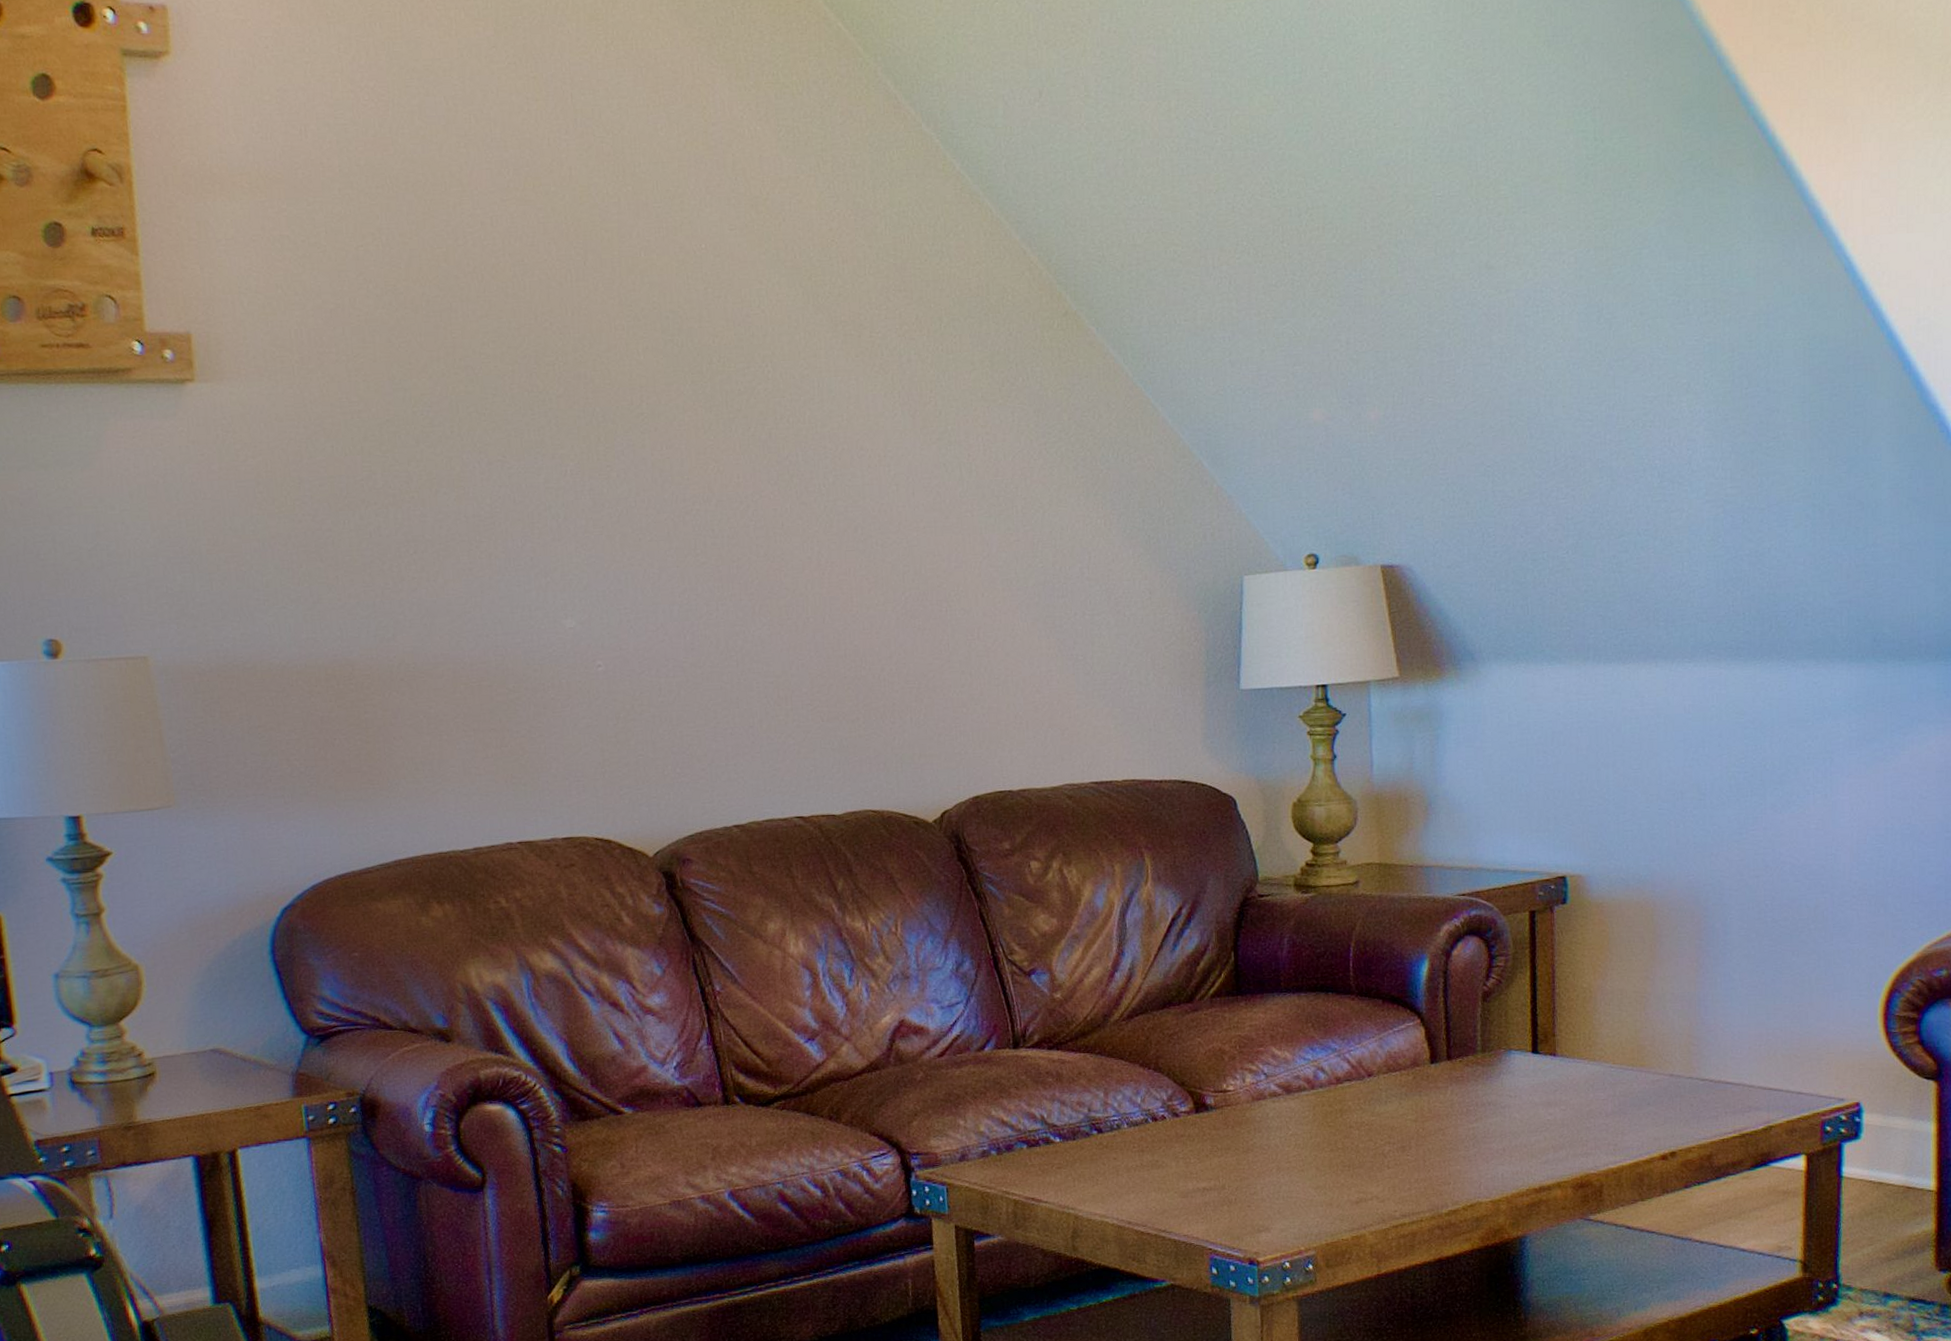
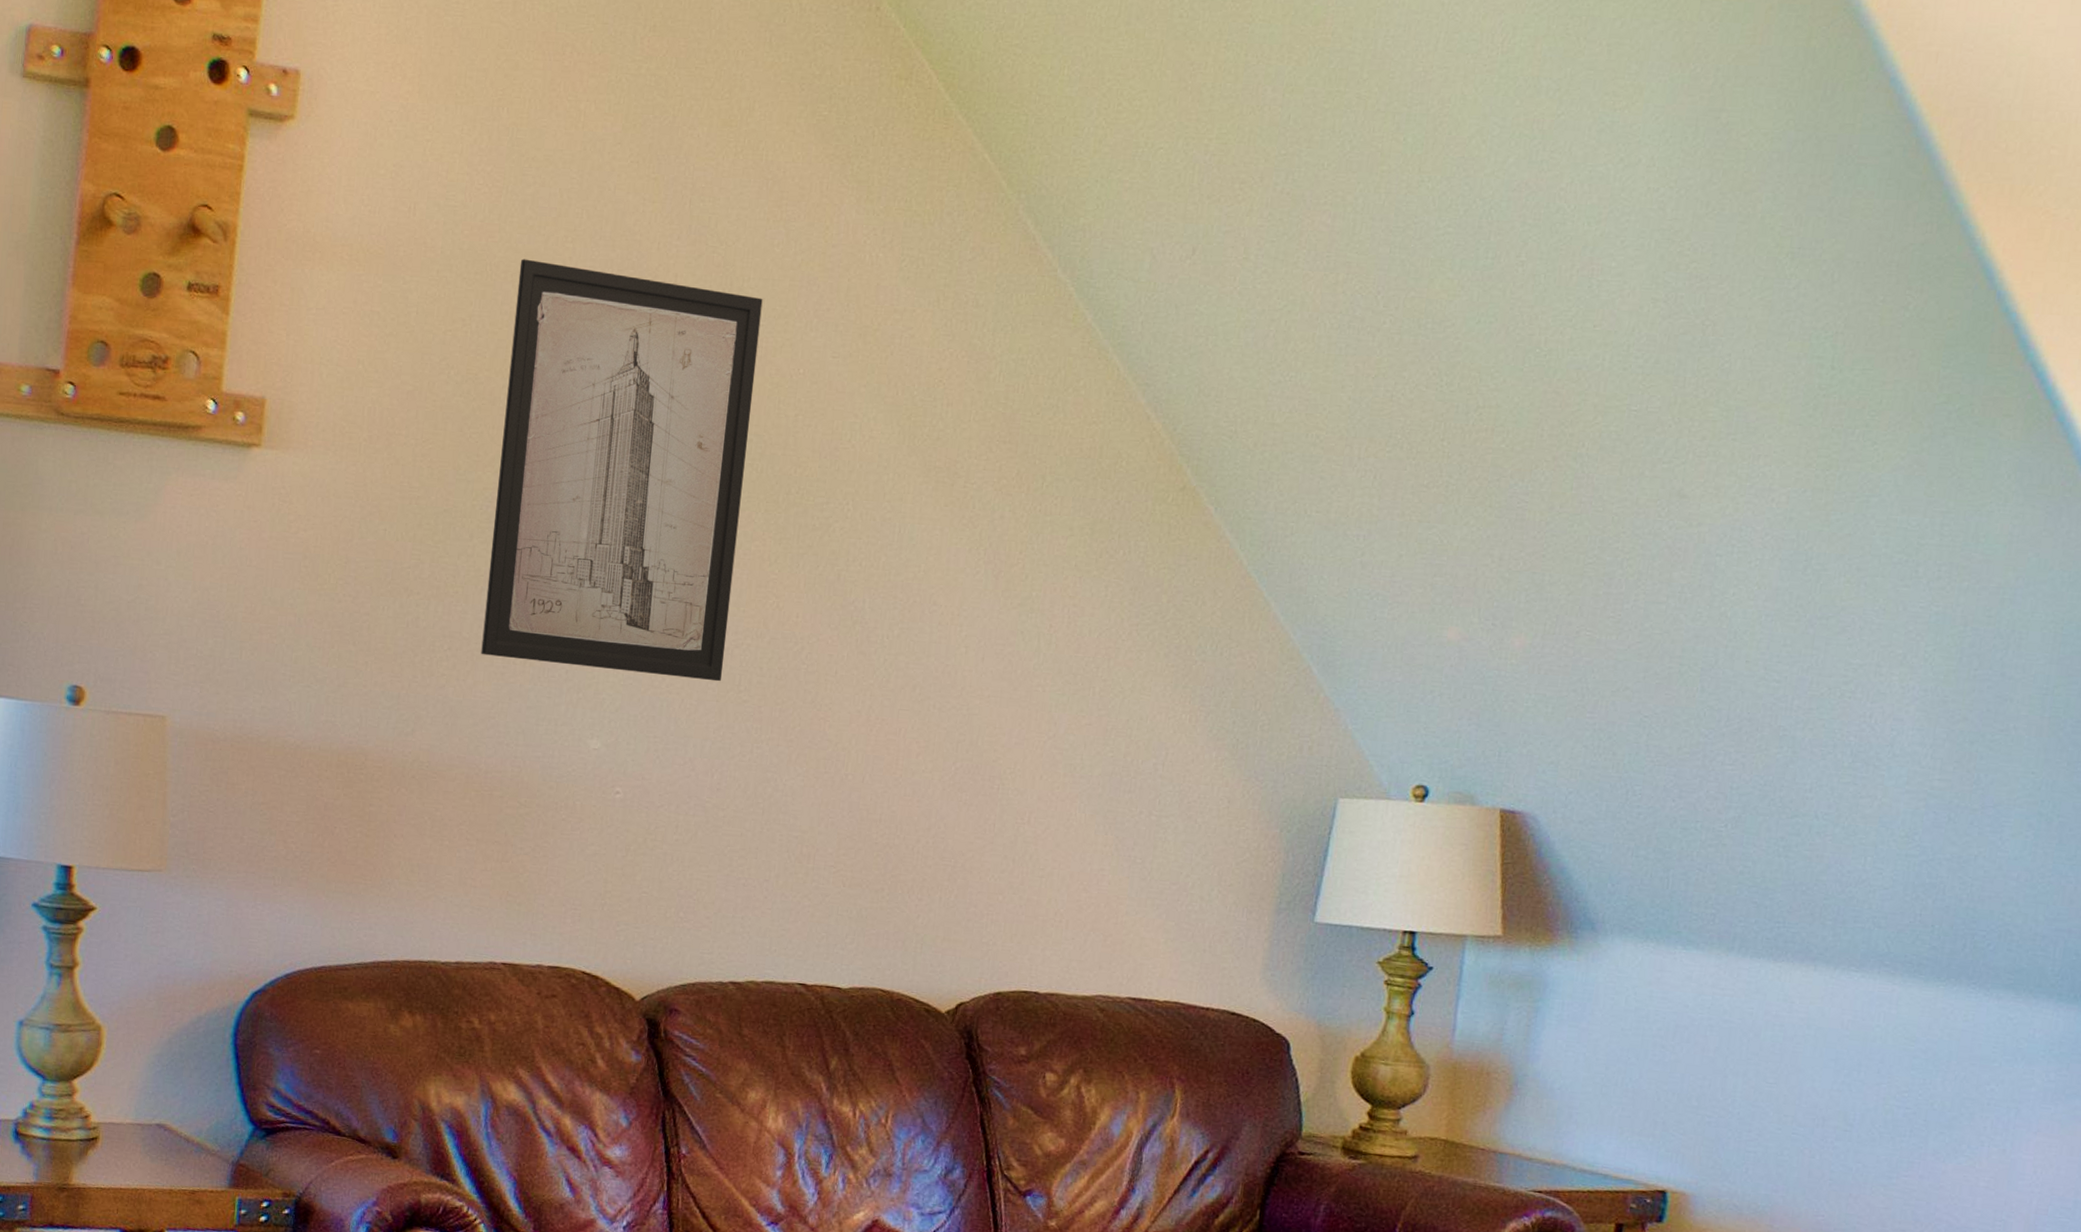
wall art: none [418,168,678,554] -> present [481,259,763,682]

